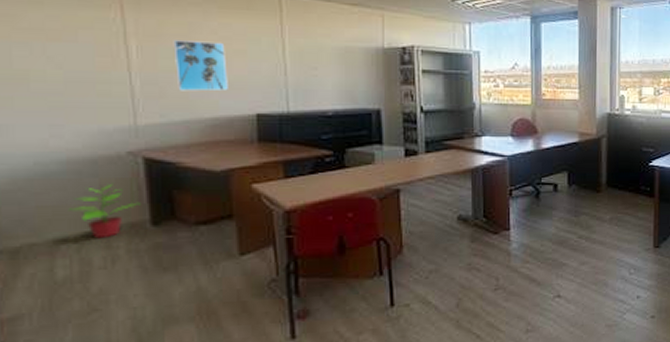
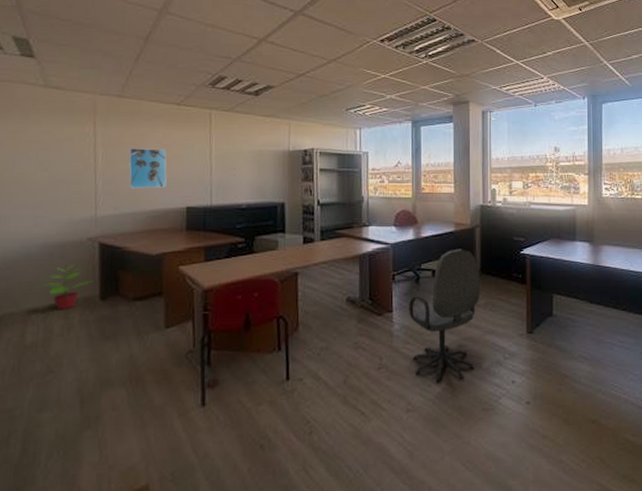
office chair: none [527,161,606,301] -> present [408,249,480,382]

